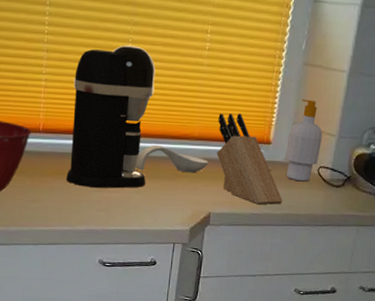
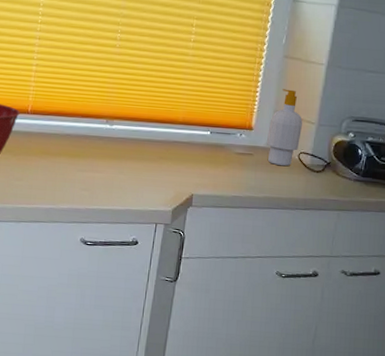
coffee maker: present [66,45,155,189] -> none [51,35,143,169]
spoon rest: present [135,145,209,173] -> none [120,128,192,156]
knife block: present [216,113,283,205] -> none [200,100,264,188]

